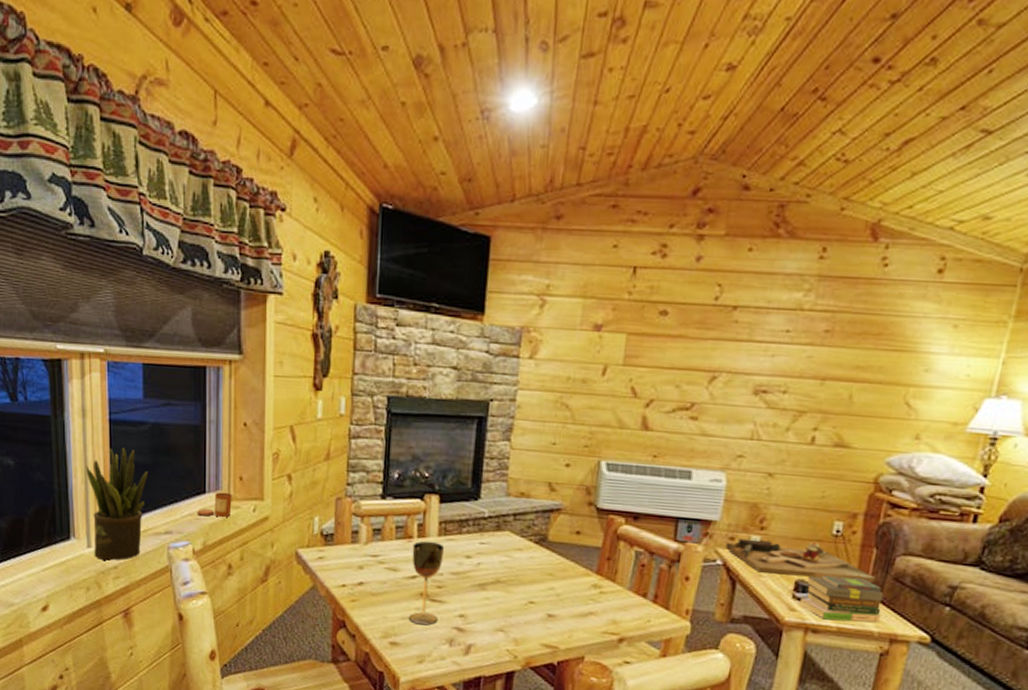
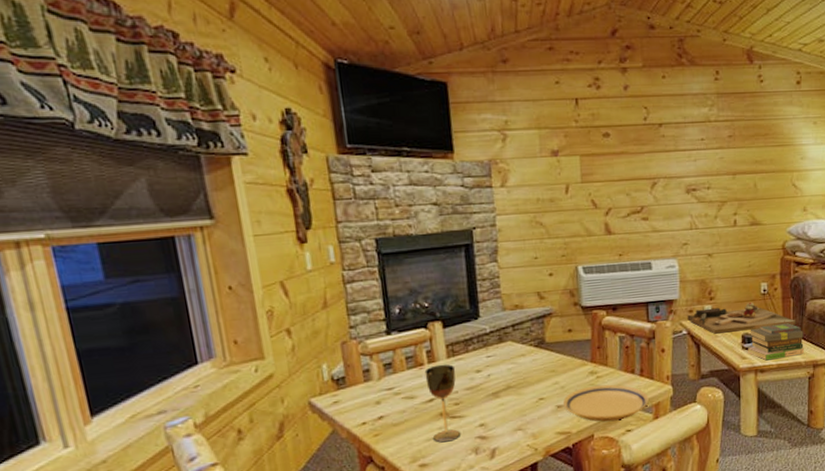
potted plant: present [86,448,149,561] -> none [45,334,132,458]
candle: present [197,492,232,518] -> none [191,358,231,388]
plate: none [556,600,659,648] -> present [563,384,649,422]

